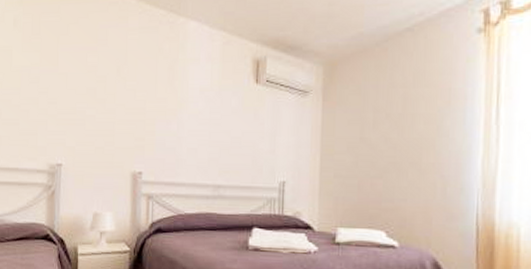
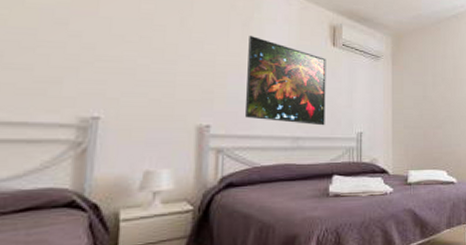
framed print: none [170,79,249,174] -> present [244,36,326,126]

